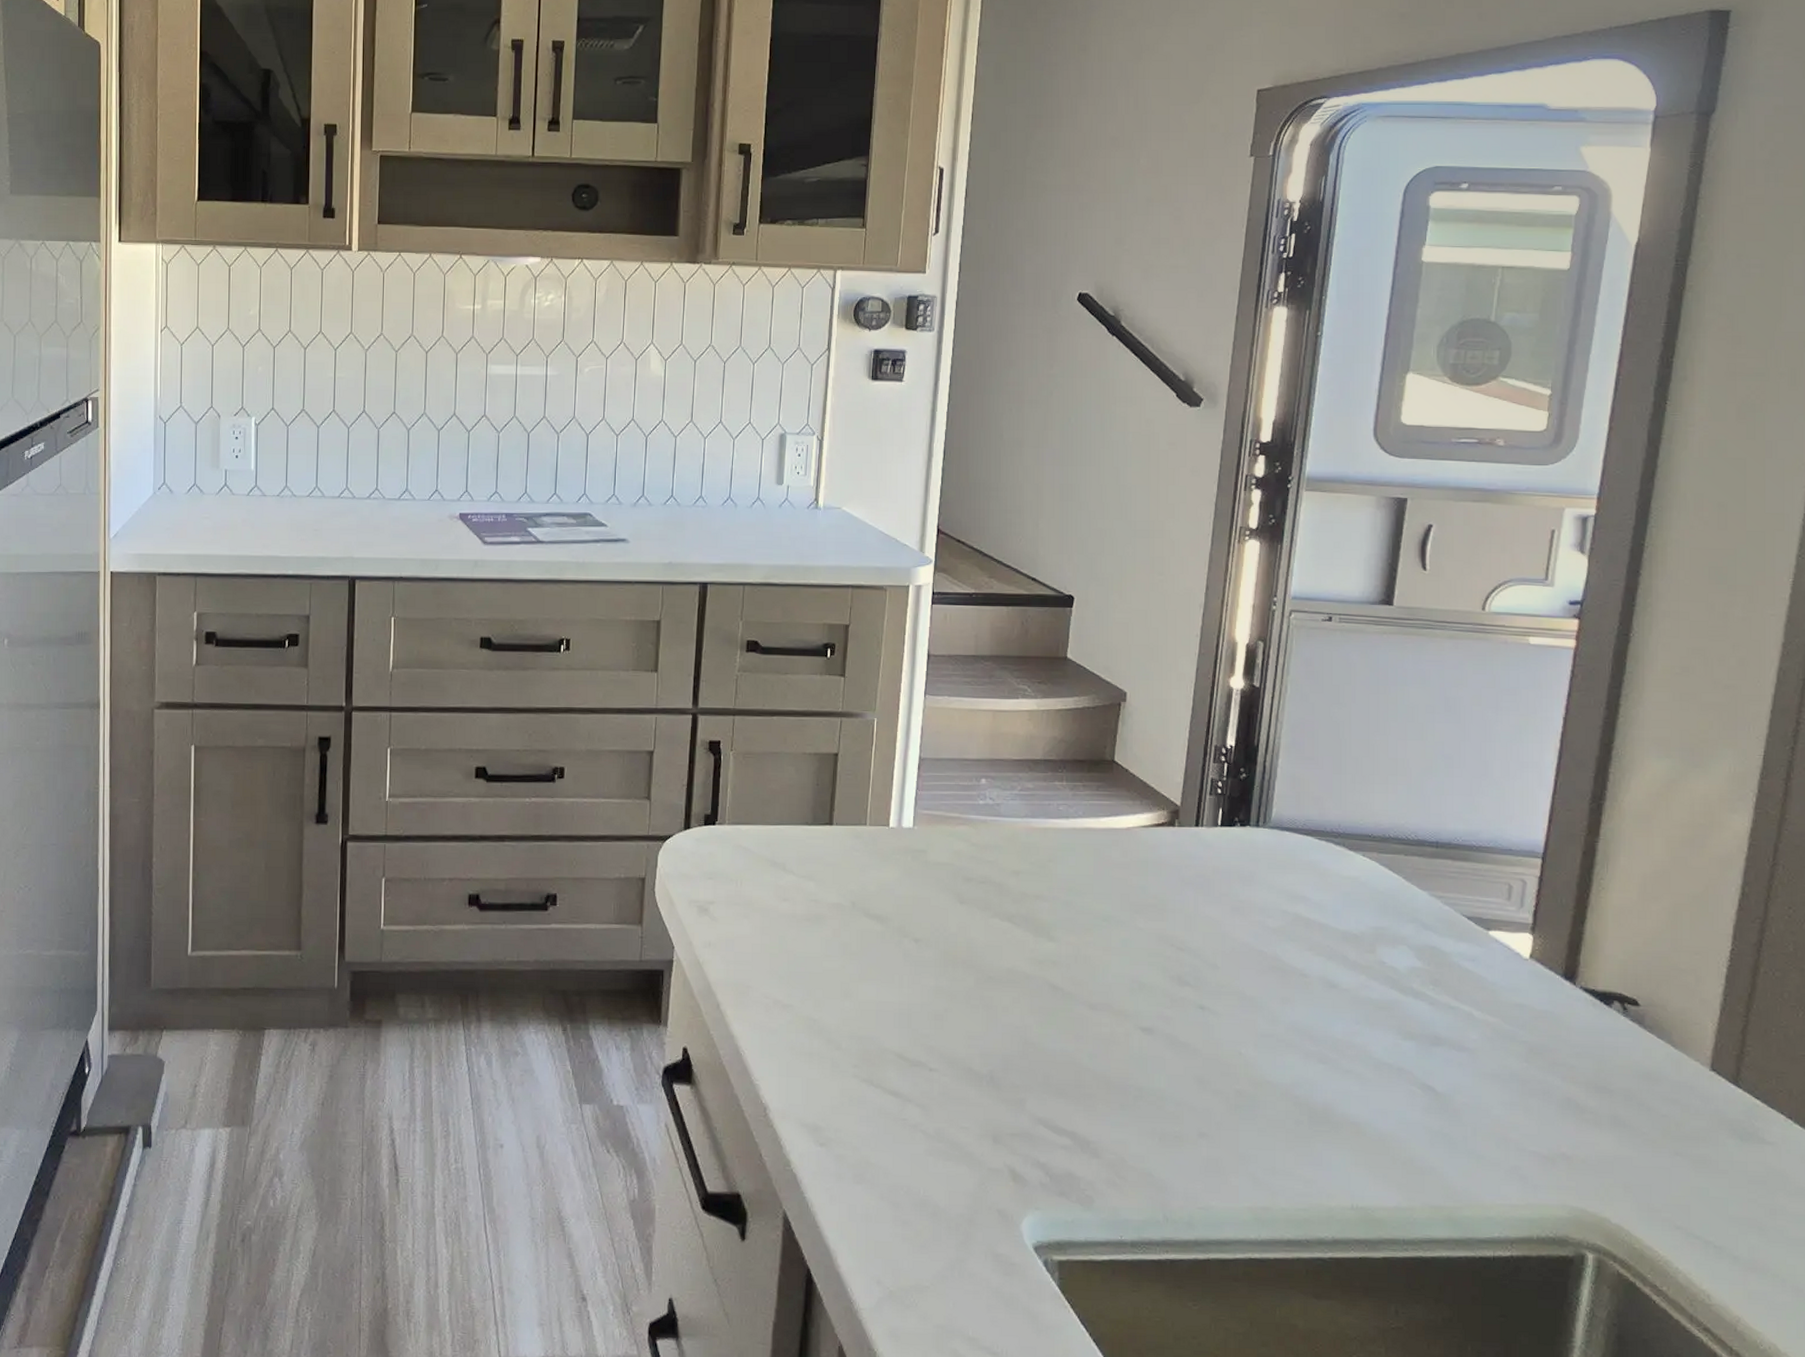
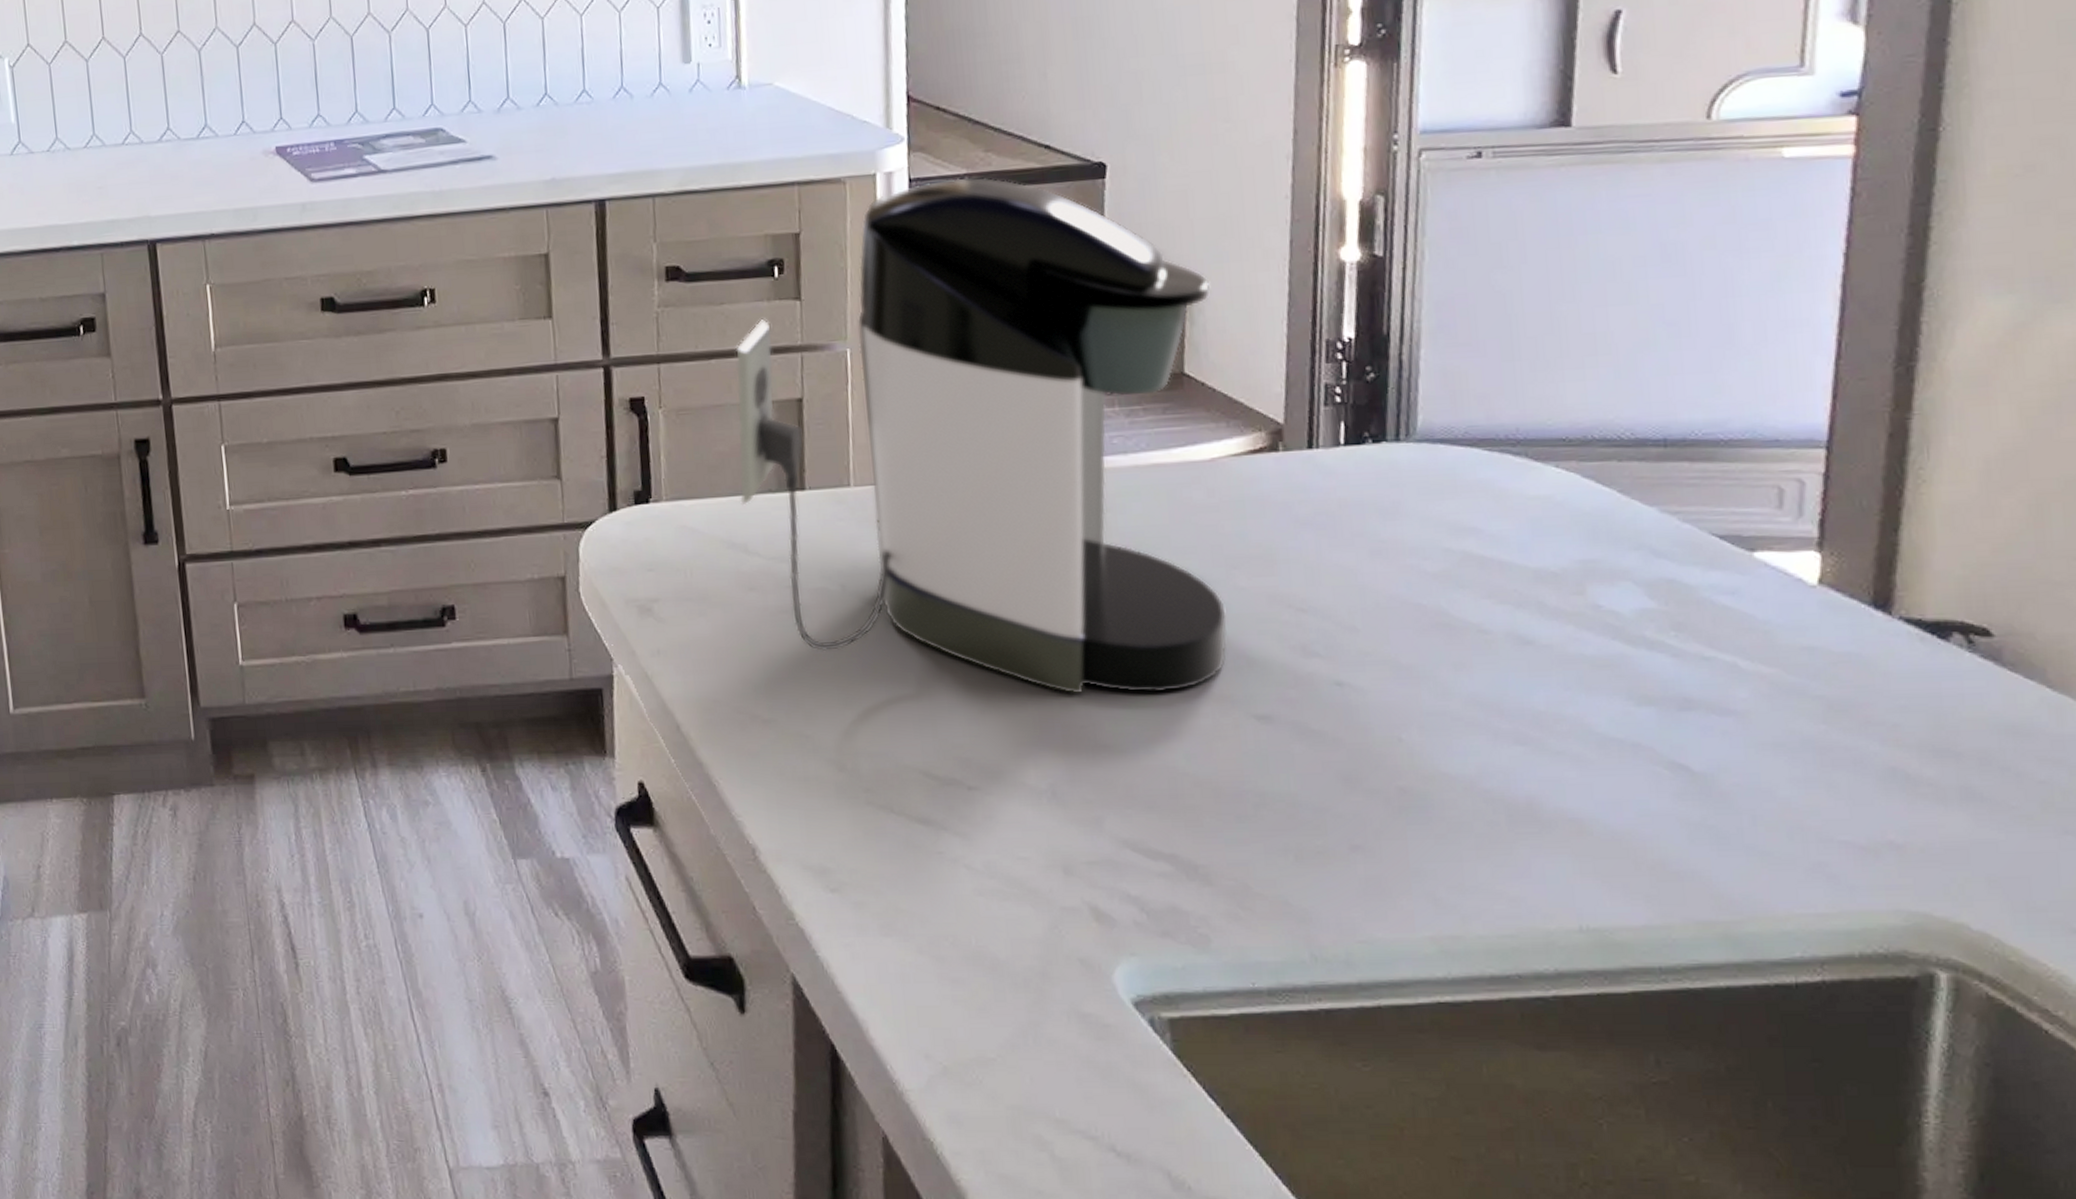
coffee maker: none [784,596,1138,1005] -> present [736,177,1227,693]

